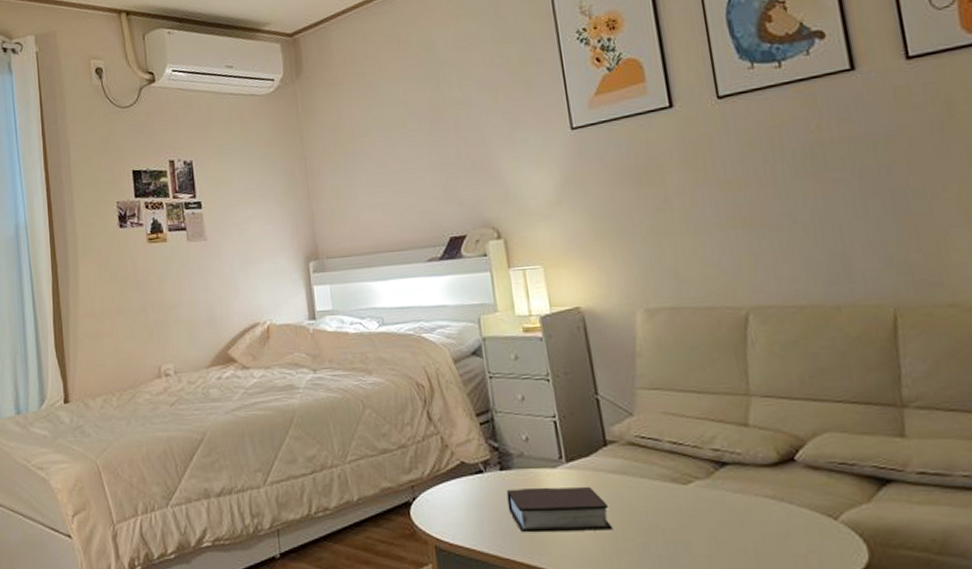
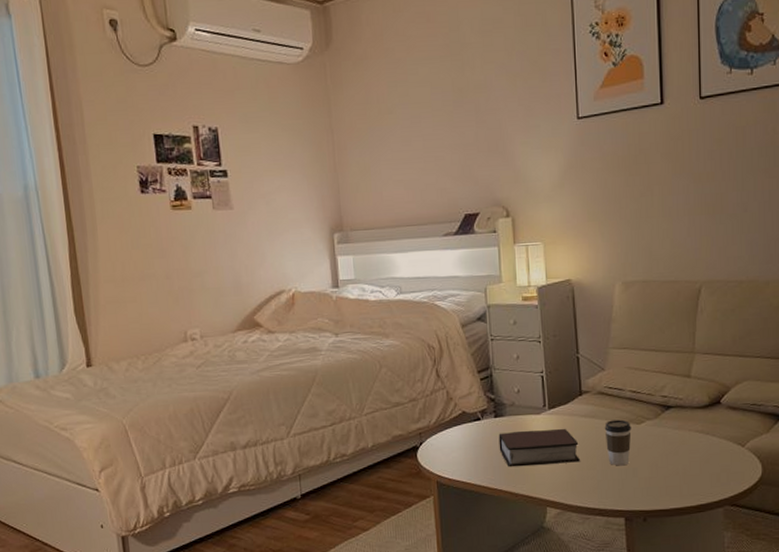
coffee cup: none [640,478,679,538] -> present [604,419,631,466]

